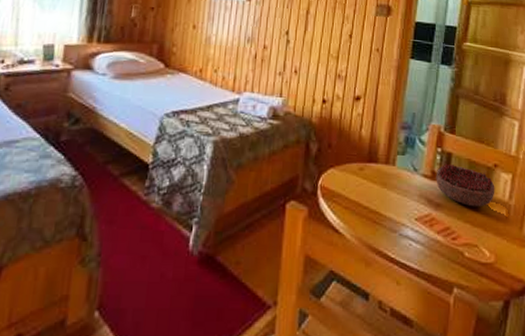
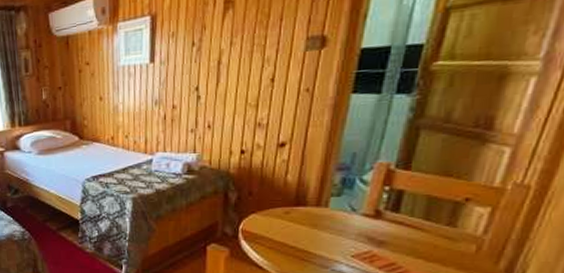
decorative bowl: present [436,164,495,207] -> none [380,202,464,243]

